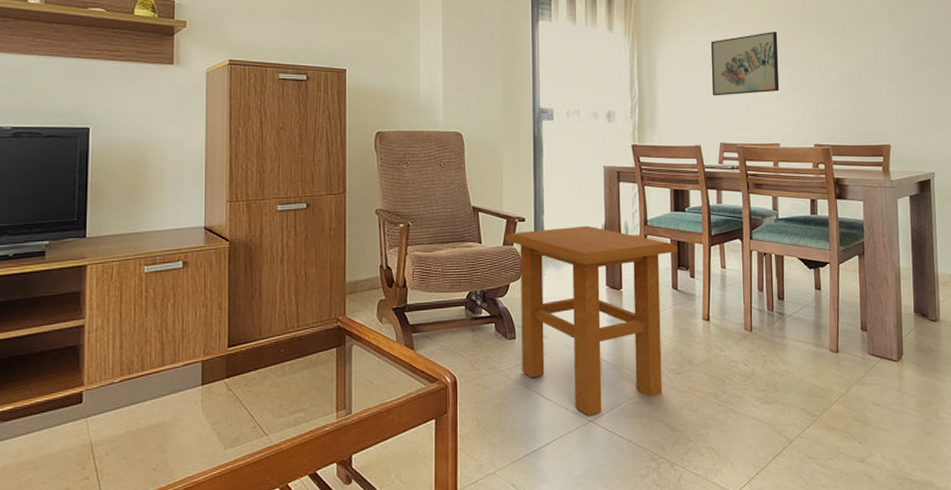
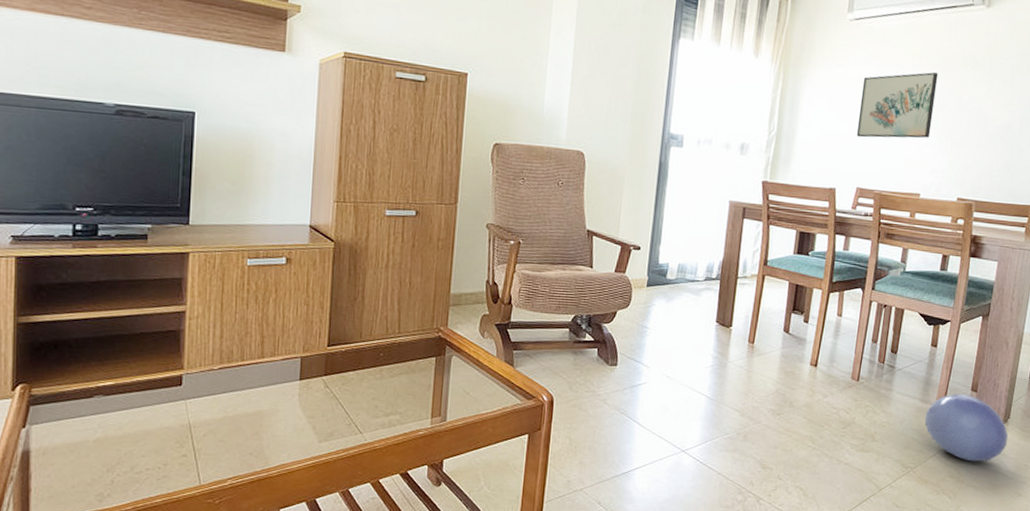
side table: present [504,225,678,416] -> none [616,259,795,446]
ball: none [822,334,906,403] -> present [924,393,1008,462]

